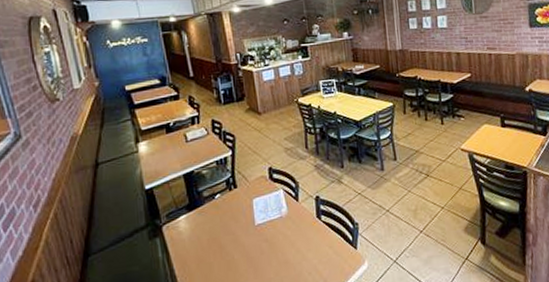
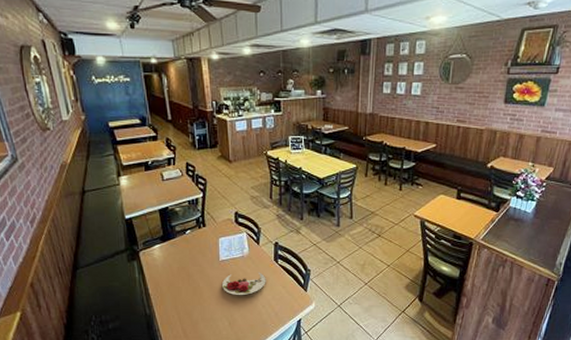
plate: none [260,233,310,264] -> present [222,272,266,295]

